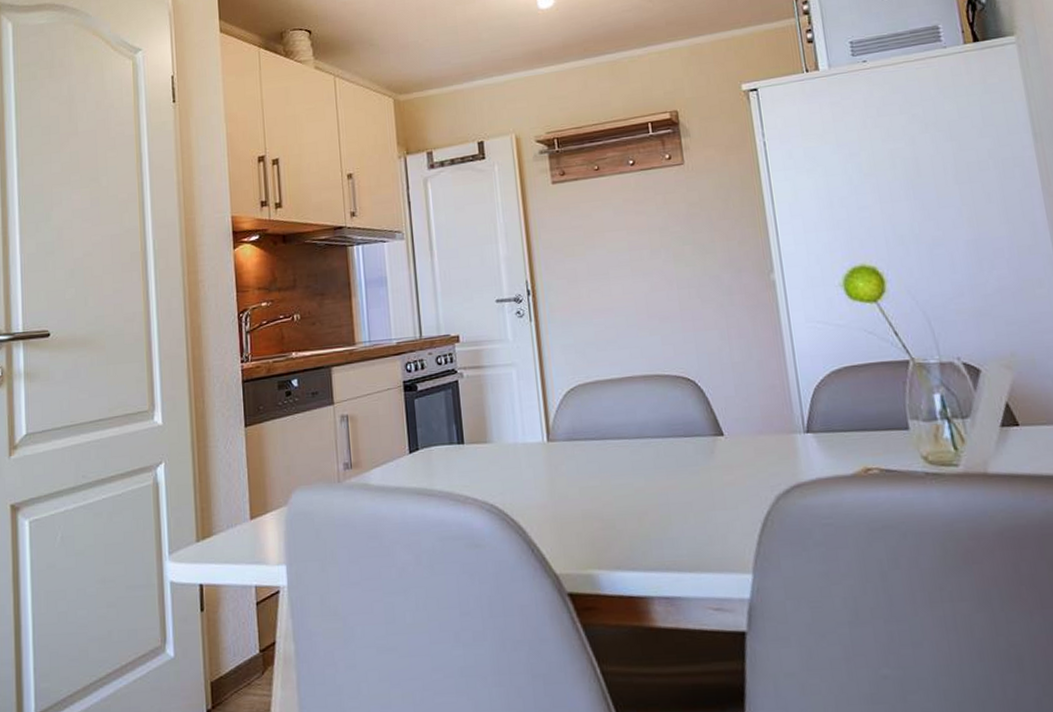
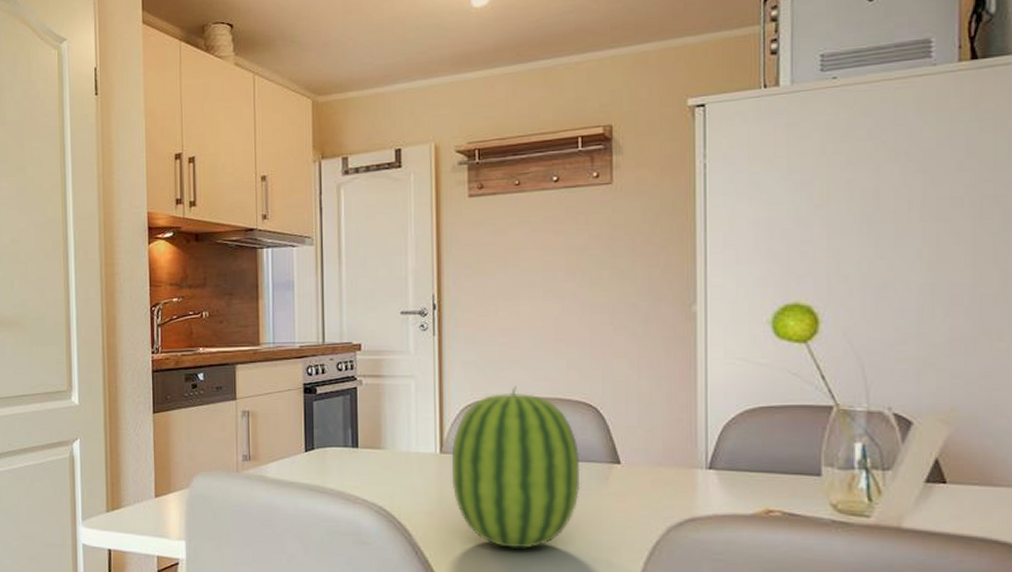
fruit: none [558,365,689,535] -> present [451,386,581,549]

